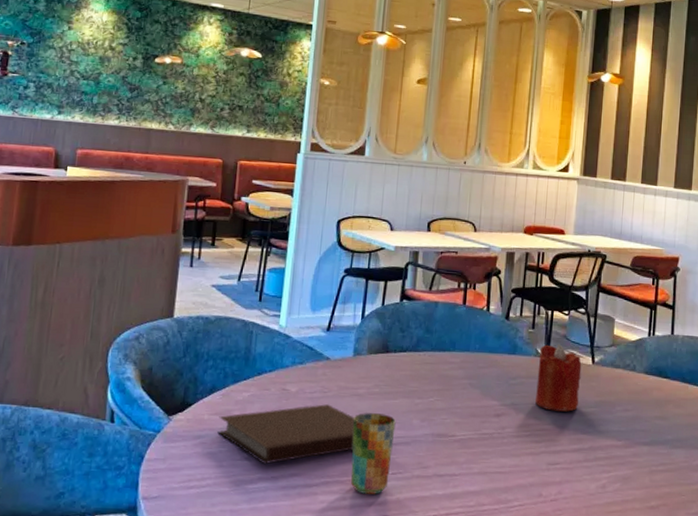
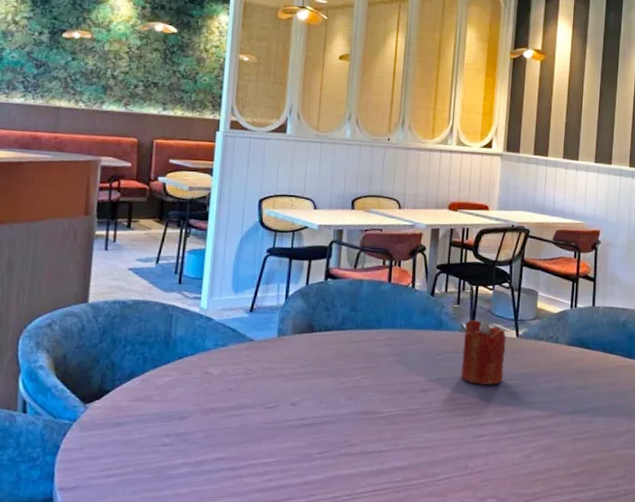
notebook: present [217,404,355,464] -> none [137,386,280,448]
cup: present [351,413,396,494] -> none [276,393,322,474]

